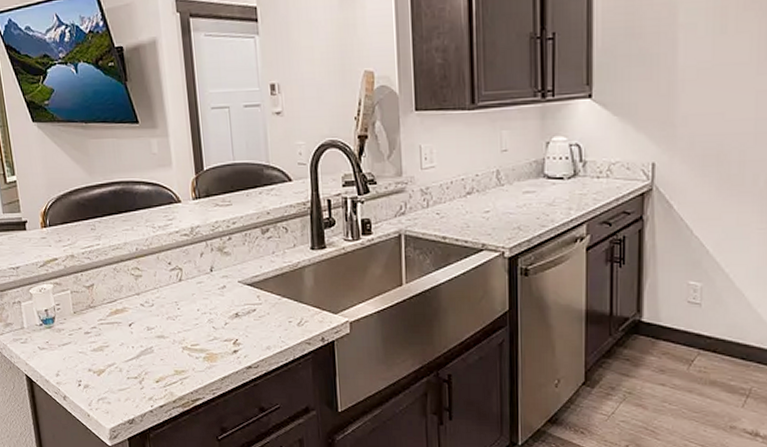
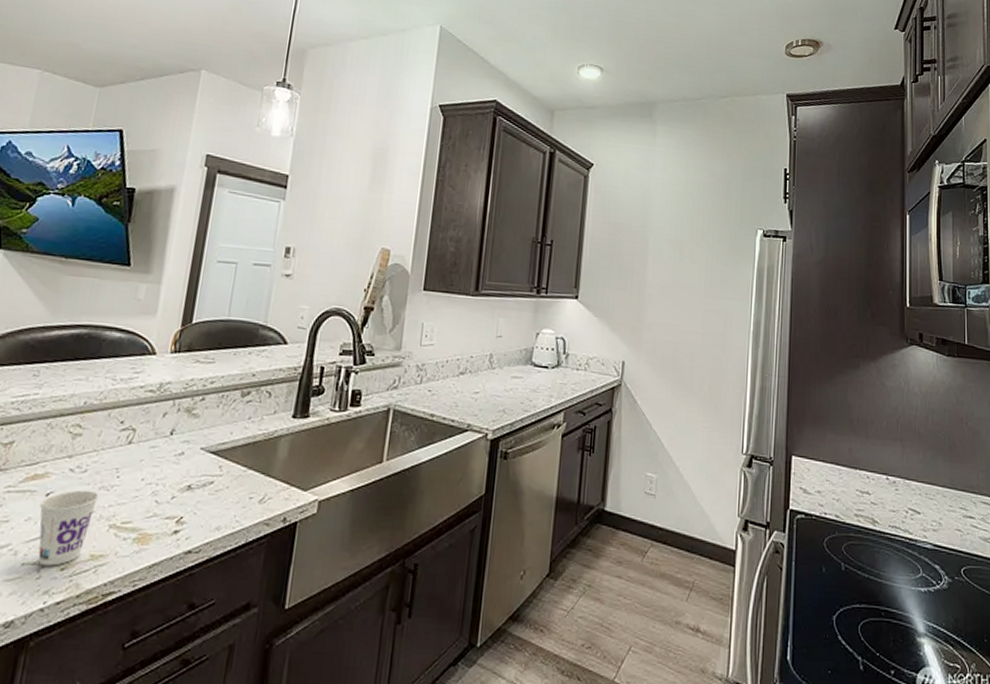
cup: none [126,320,169,379] -> present [38,490,100,566]

